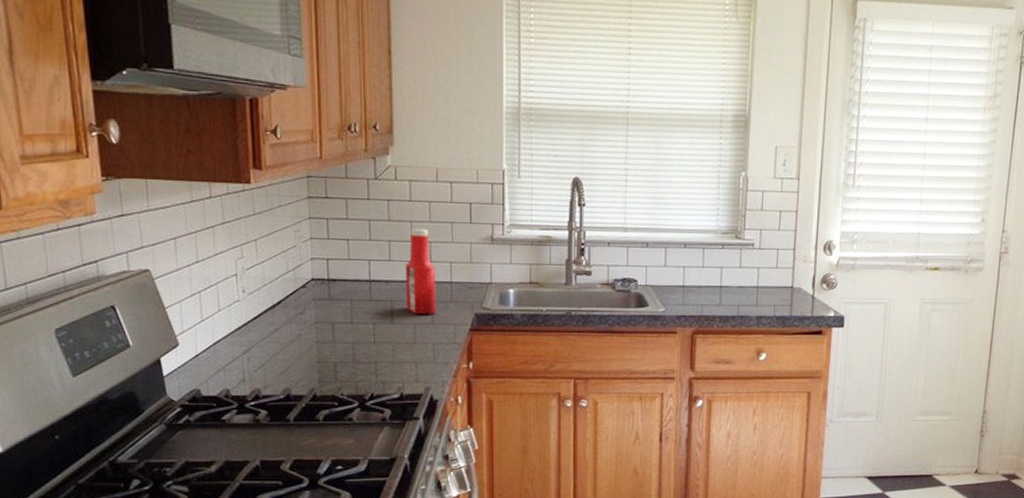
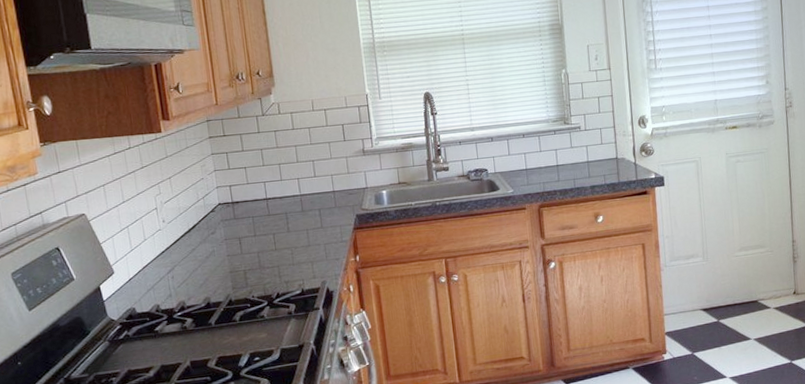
ketchup bottle: present [405,228,436,315] -> none [294,150,324,222]

